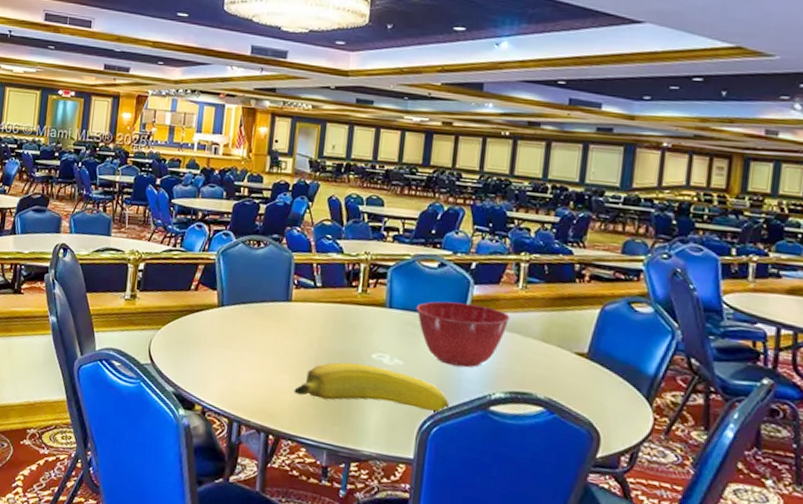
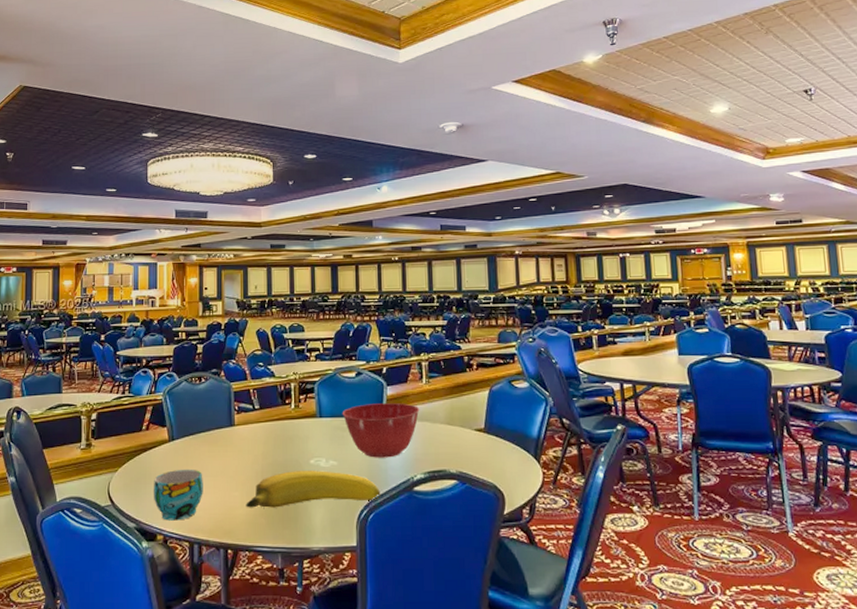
cup: none [195,338,251,394] -> present [153,469,203,521]

